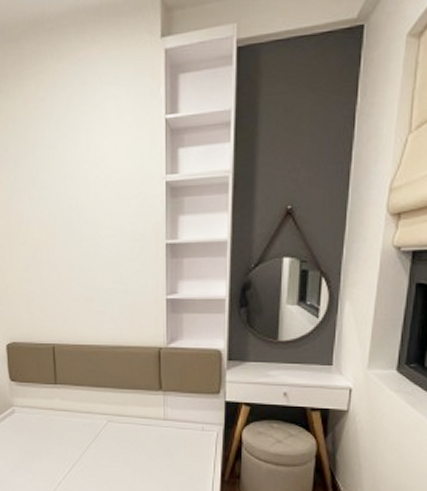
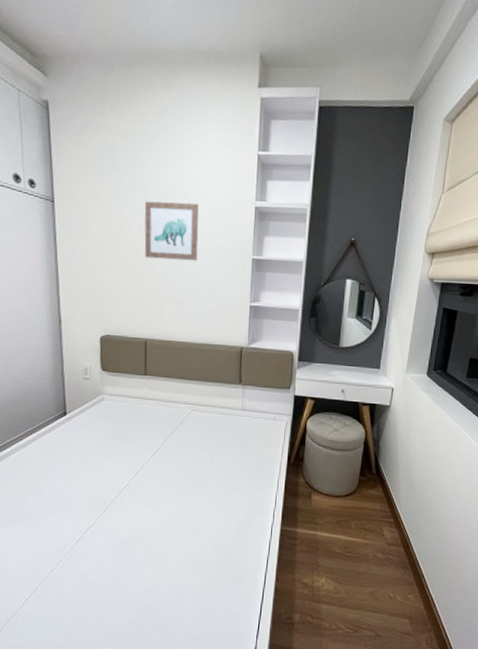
wall art: none [42,186,104,254] -> present [144,201,199,261]

